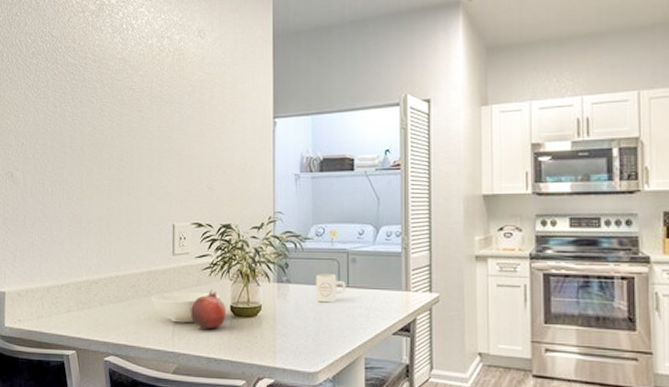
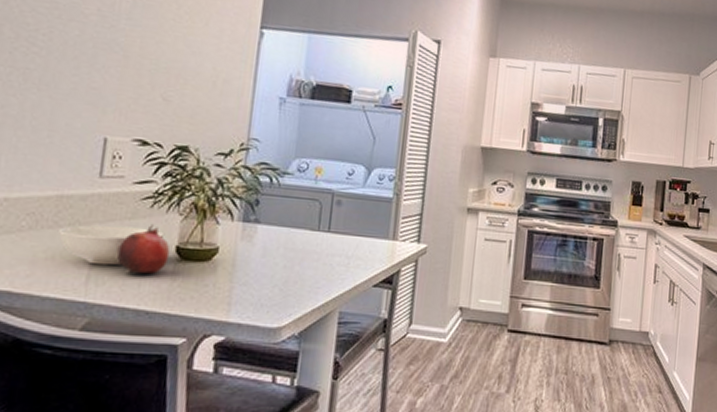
mug: present [316,274,346,303] -> none [289,215,327,249]

